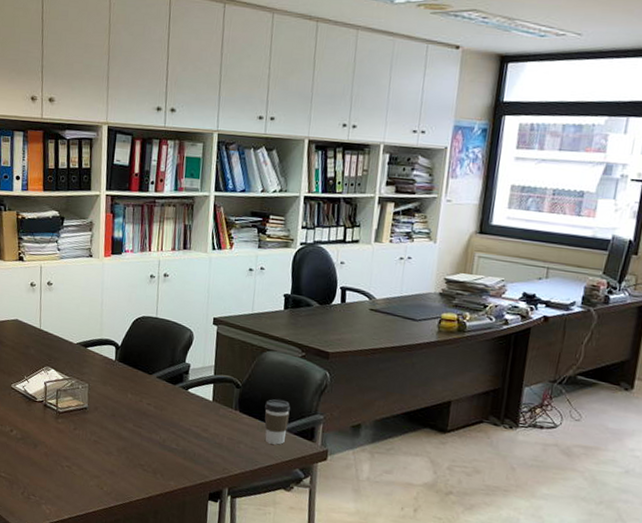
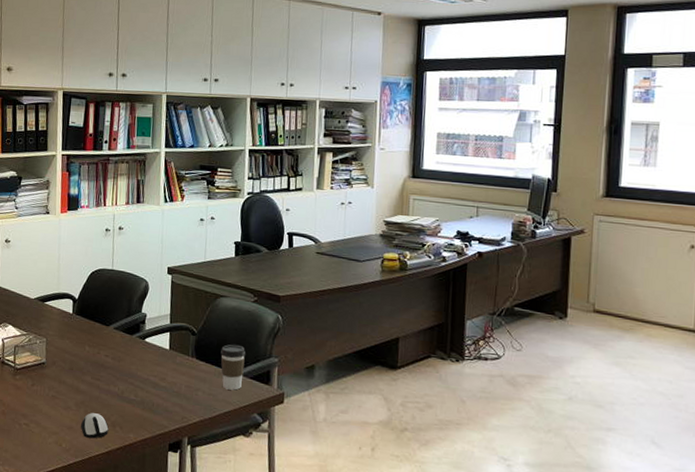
computer mouse: none [122,459,150,484] -> present [81,413,109,439]

